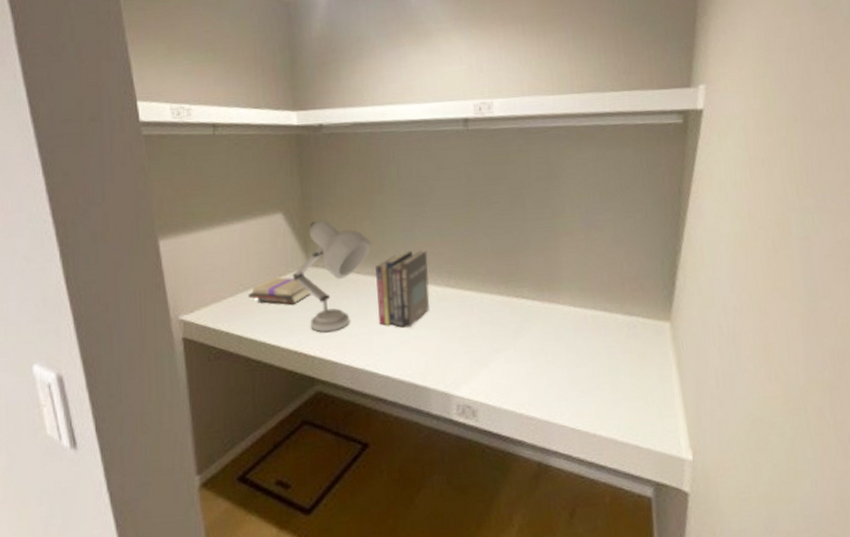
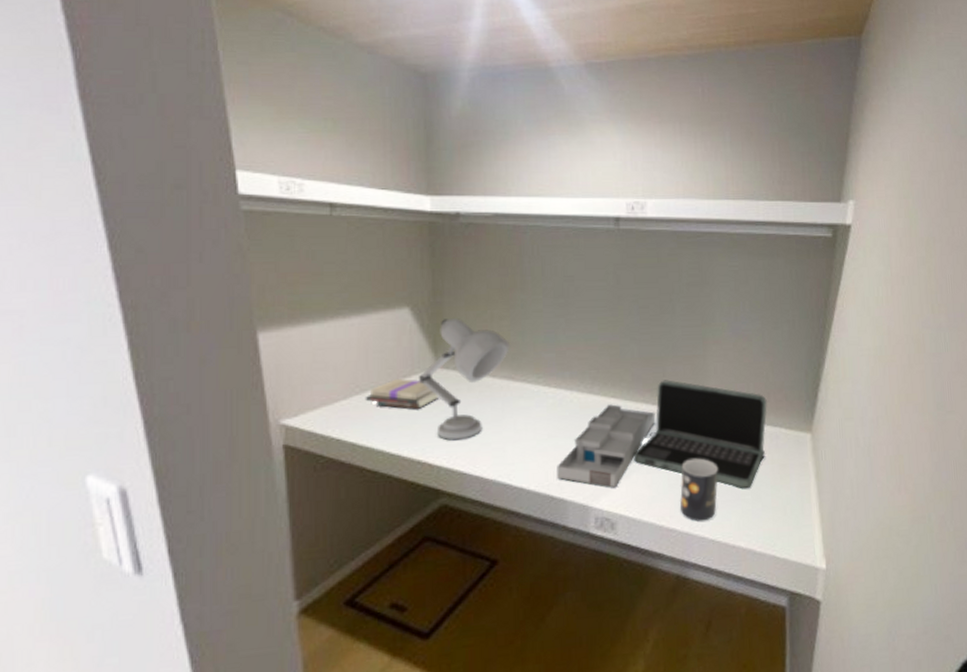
books: present [375,250,430,329] -> none [513,354,572,437]
desk organizer: none [419,296,511,377] -> present [557,404,656,488]
laptop: none [491,272,624,379] -> present [634,380,768,489]
mug: none [538,348,576,410] -> present [679,458,718,522]

